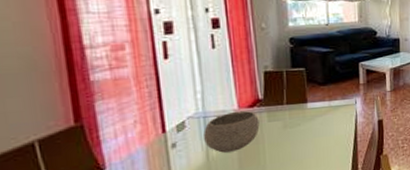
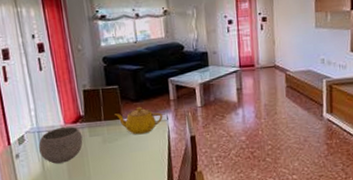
teapot: none [299,90,351,120] -> present [115,106,163,135]

